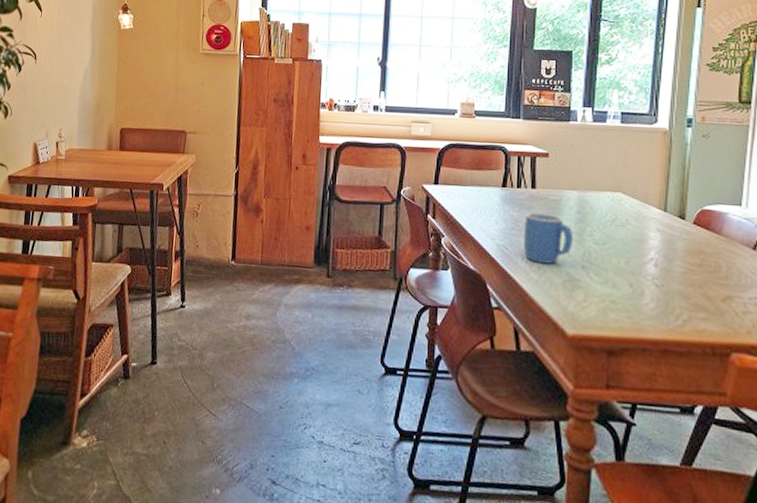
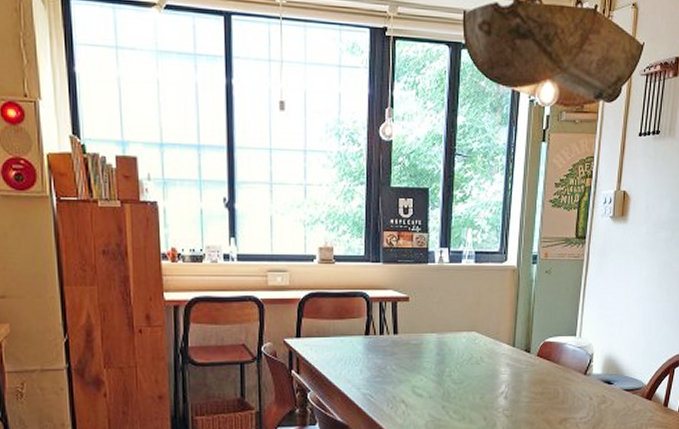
mug: present [523,212,574,265] -> none [387,357,434,409]

